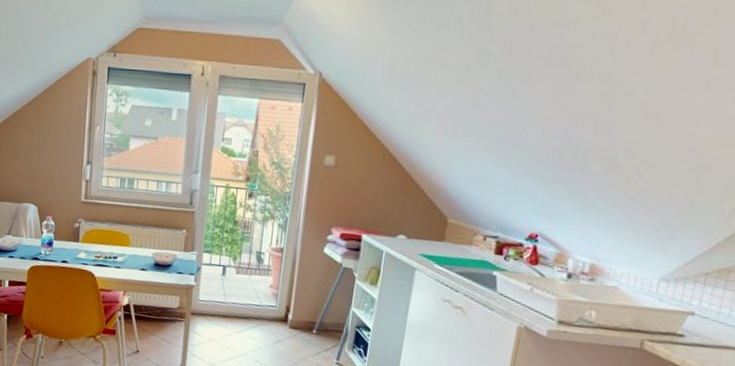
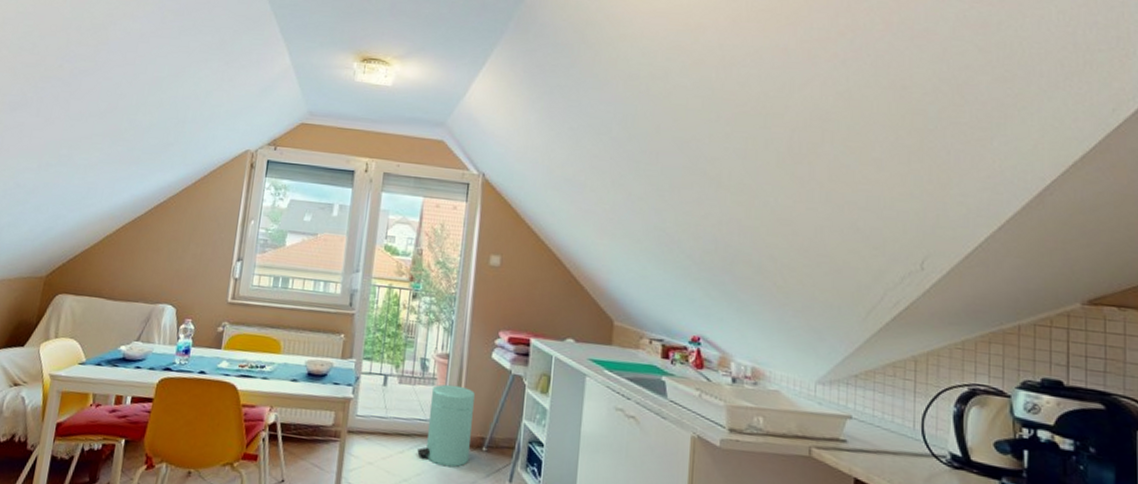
trash can: none [253,275,307,346] -> present [417,384,475,468]

